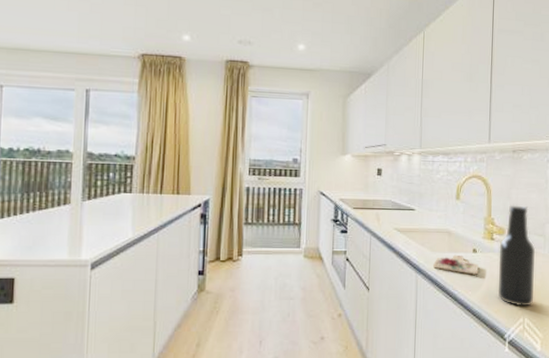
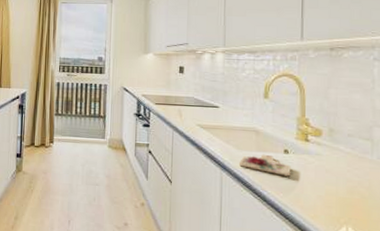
beer bottle: present [498,205,536,307] -> none [314,105,361,216]

